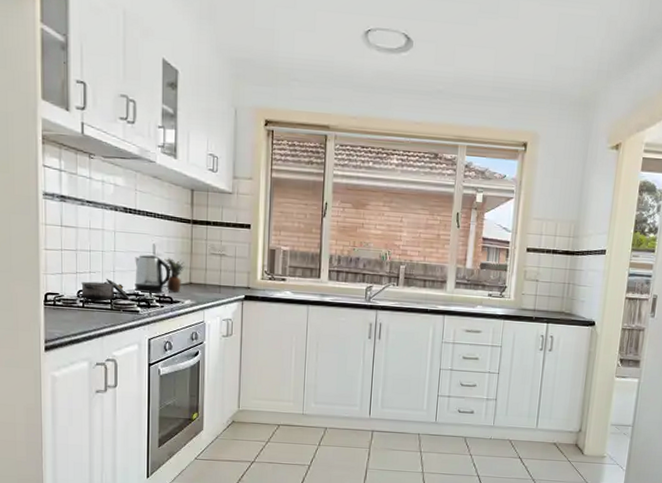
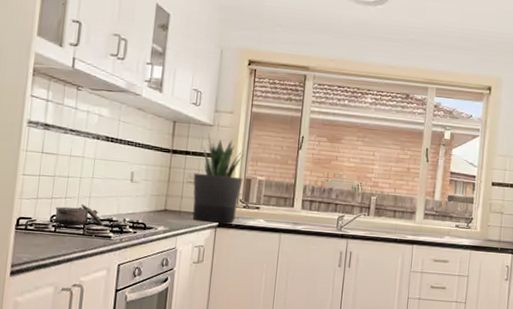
kettle: present [135,254,170,293] -> none [109,181,147,219]
fruit: present [164,257,185,294] -> none [141,184,162,220]
planter: none [216,201,267,296] -> present [192,133,244,224]

